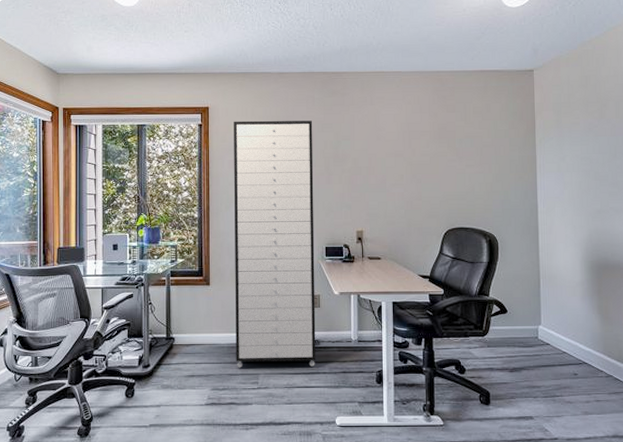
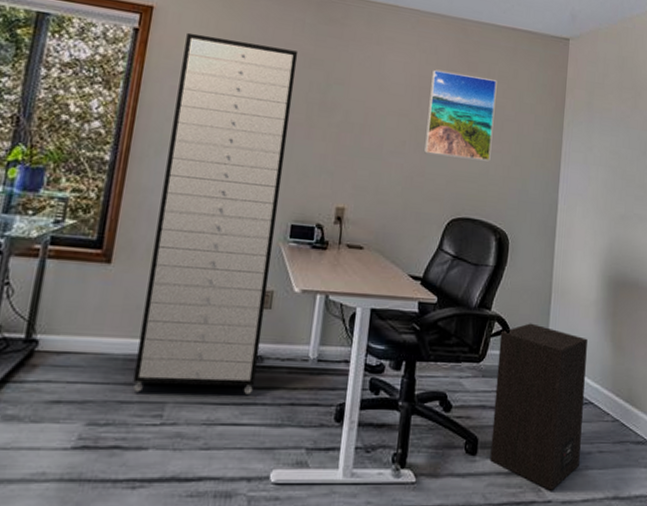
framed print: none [418,115,474,182] -> present [424,69,497,162]
speaker: none [499,304,579,431] -> present [490,323,588,491]

